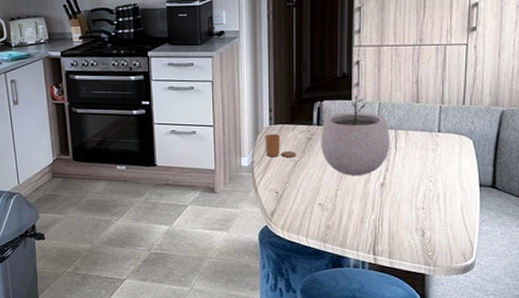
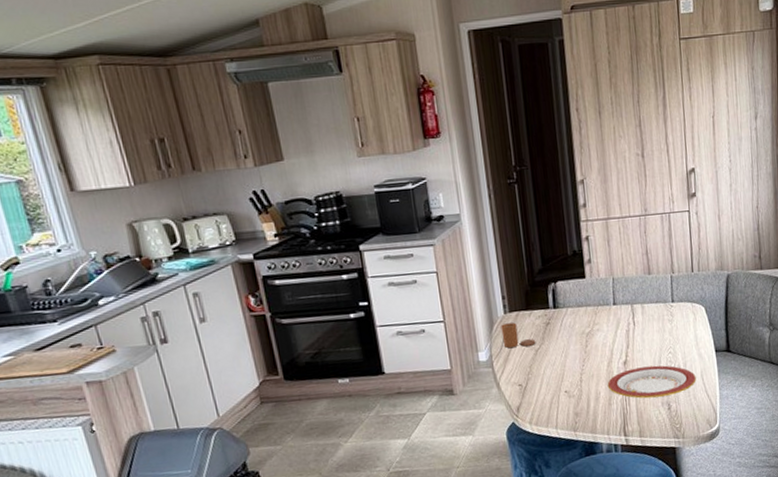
plant pot: present [321,96,390,175] -> none [558,273,629,358]
plate: none [362,191,455,222] -> present [607,365,696,399]

